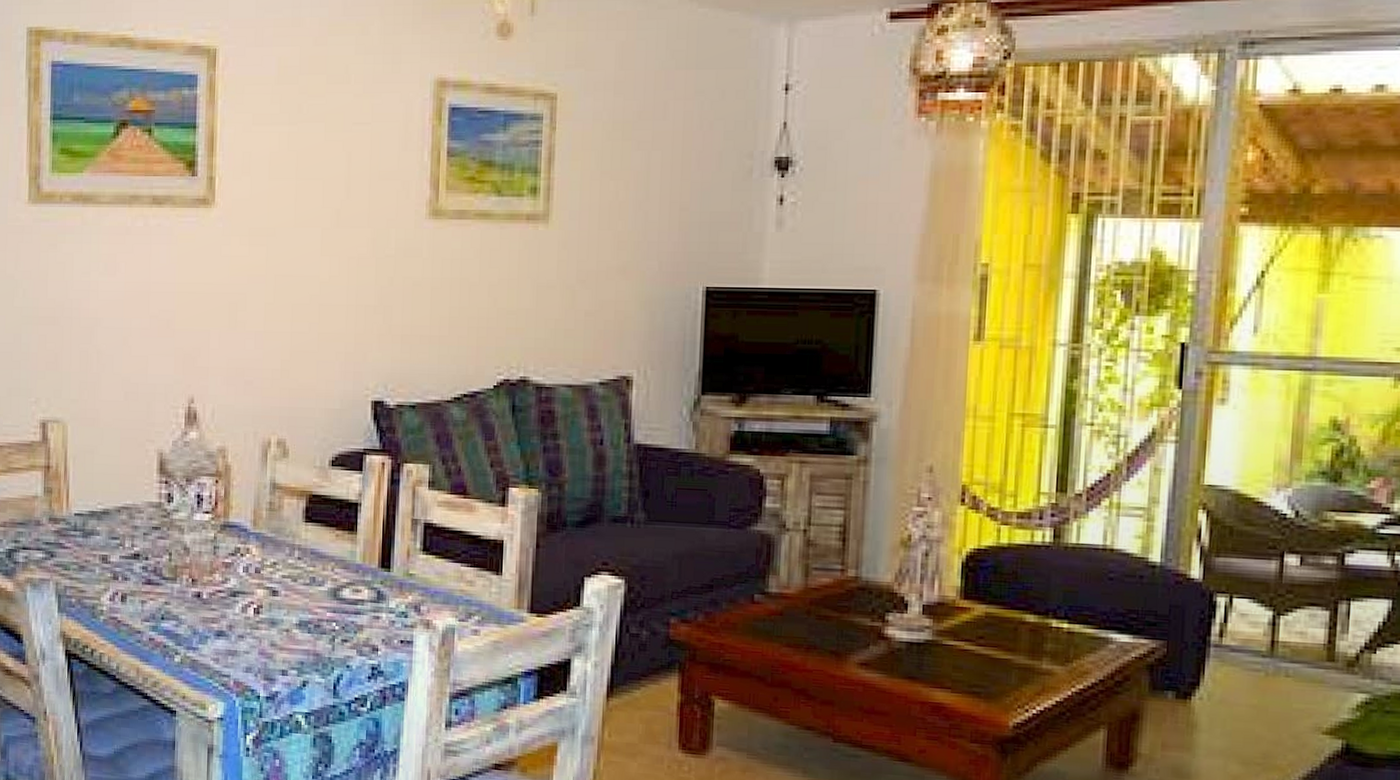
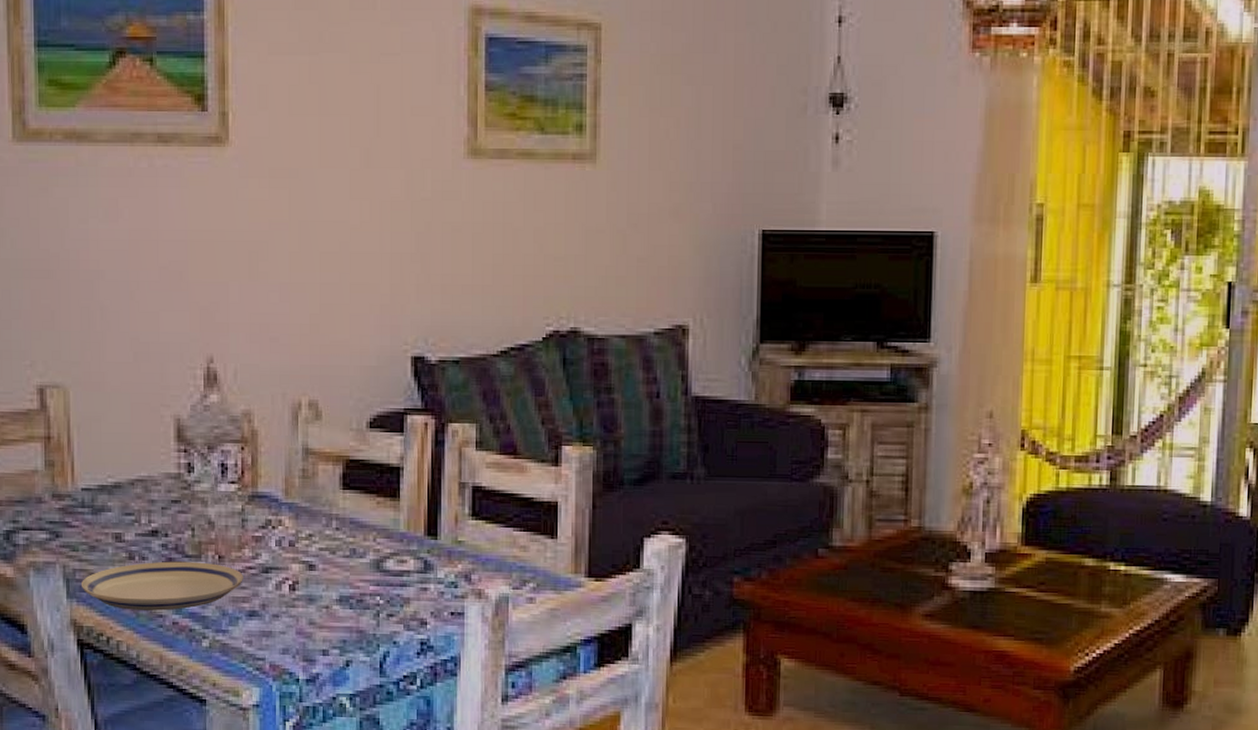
plate: none [71,582,213,628] -> present [82,561,243,611]

